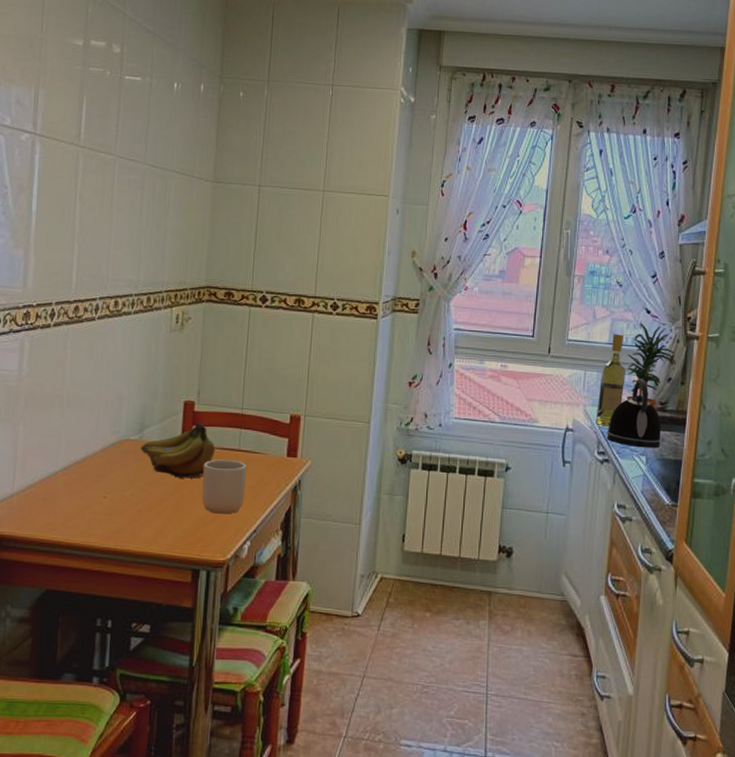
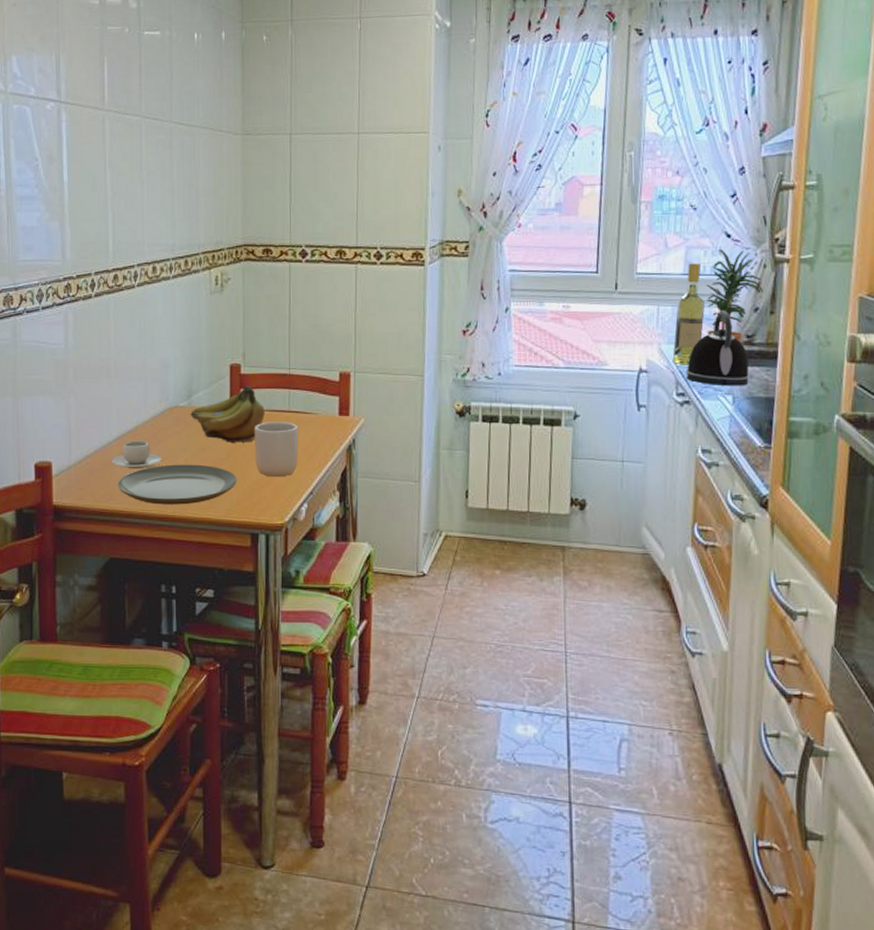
teacup: none [56,471,109,500] -> present [112,440,162,468]
plate: none [60,497,183,538] -> present [118,464,238,505]

